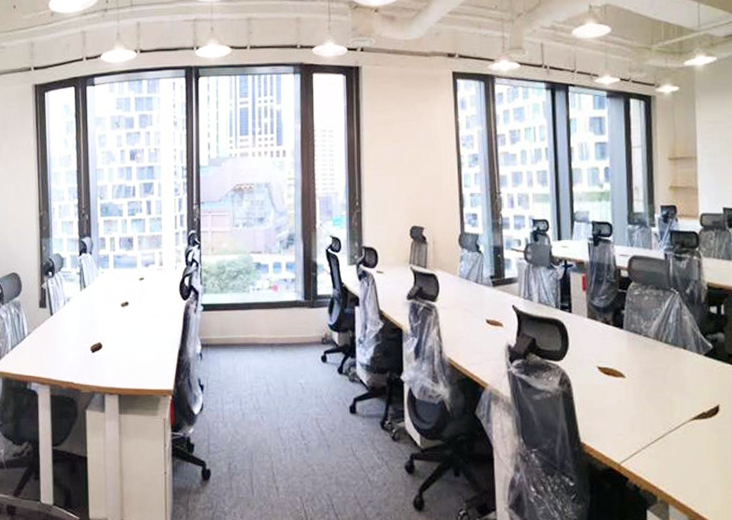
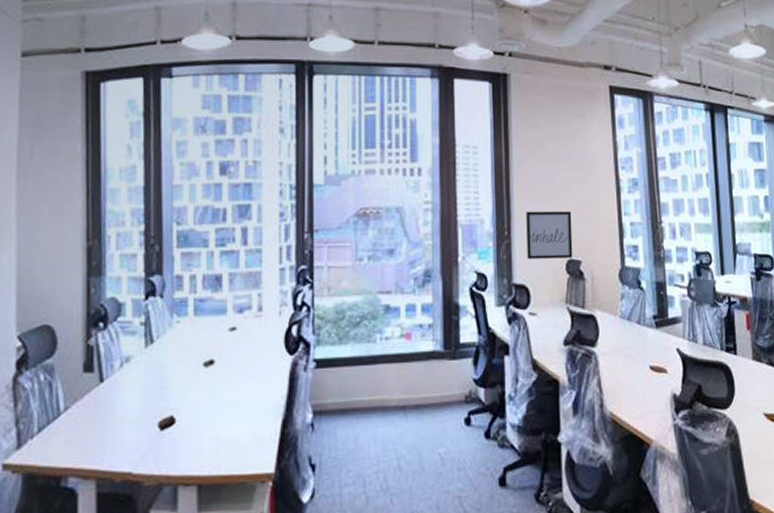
wall art: none [375,184,417,226] -> present [526,211,573,259]

